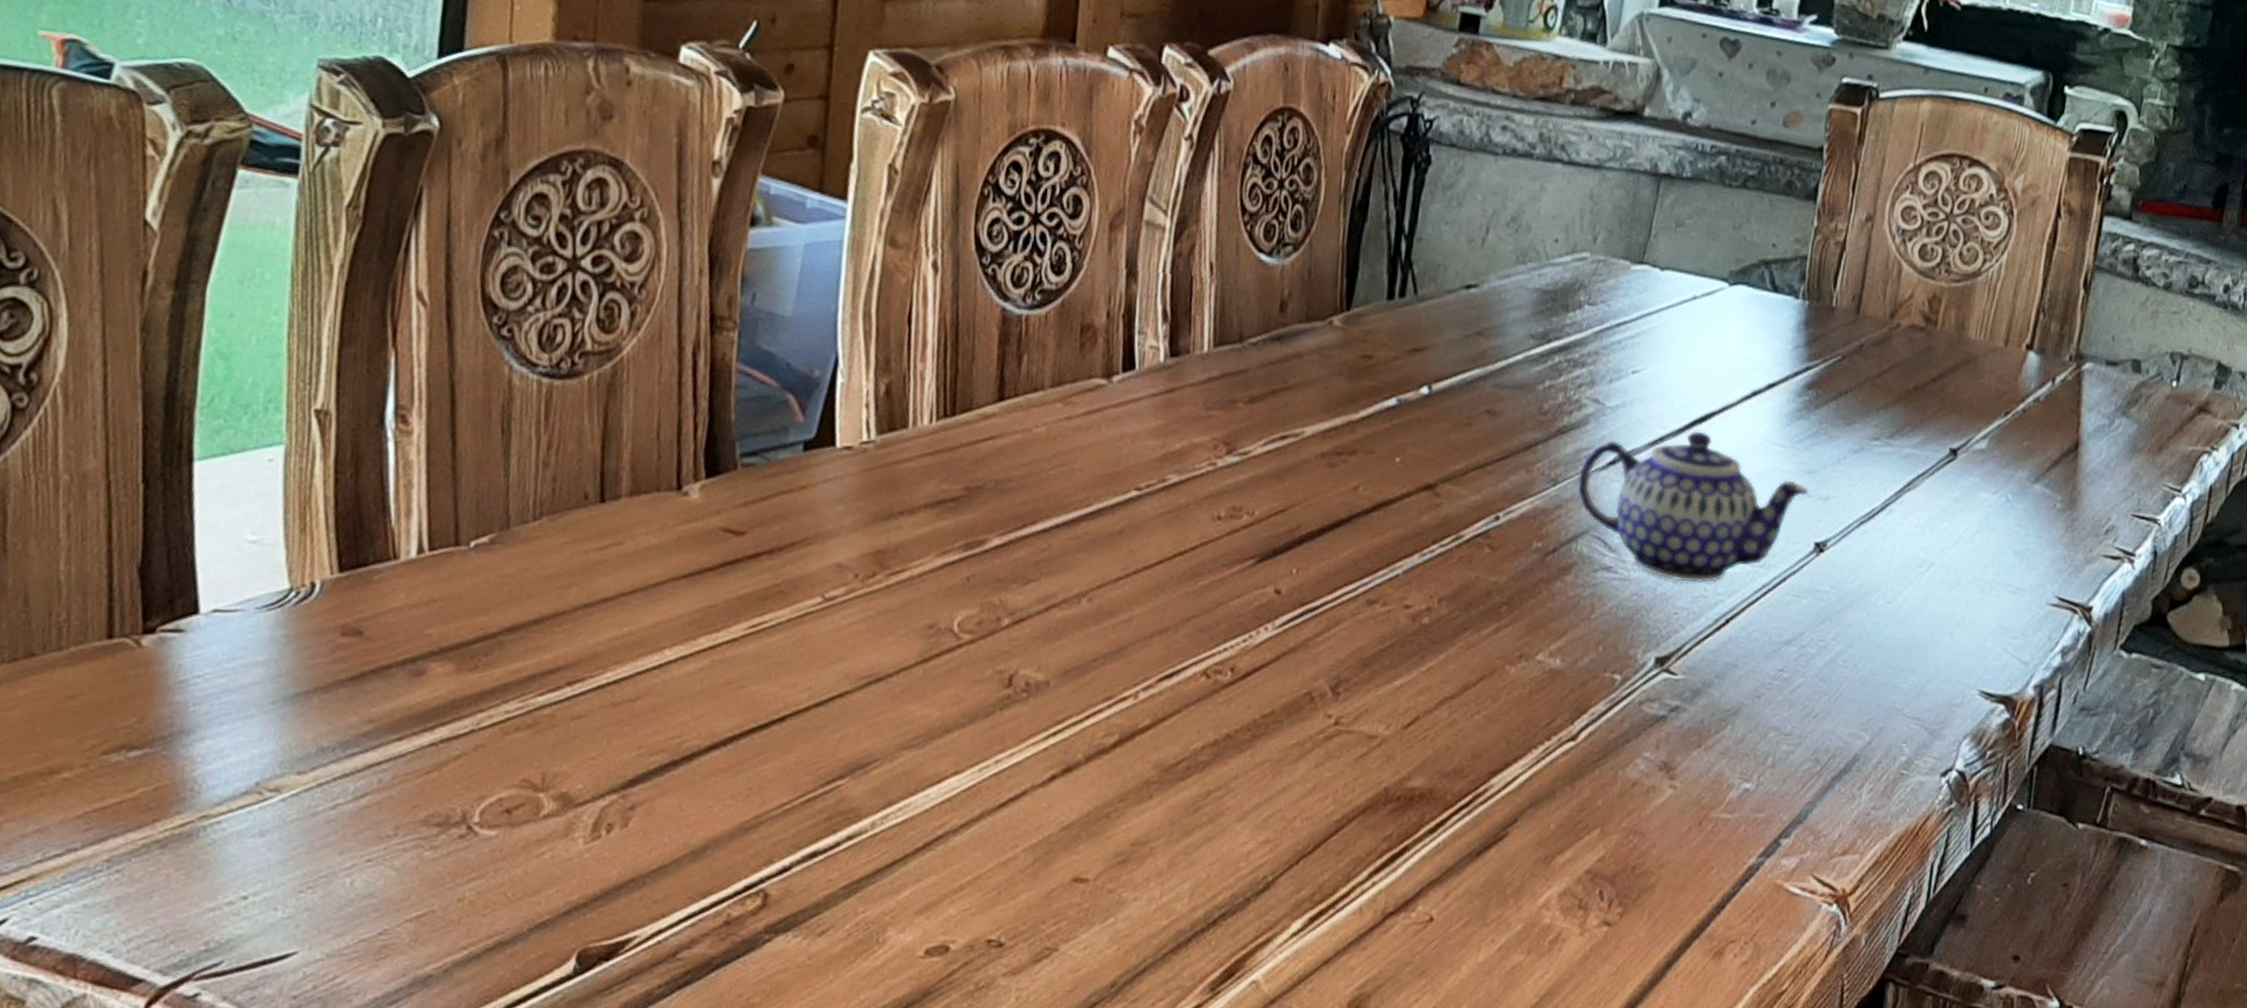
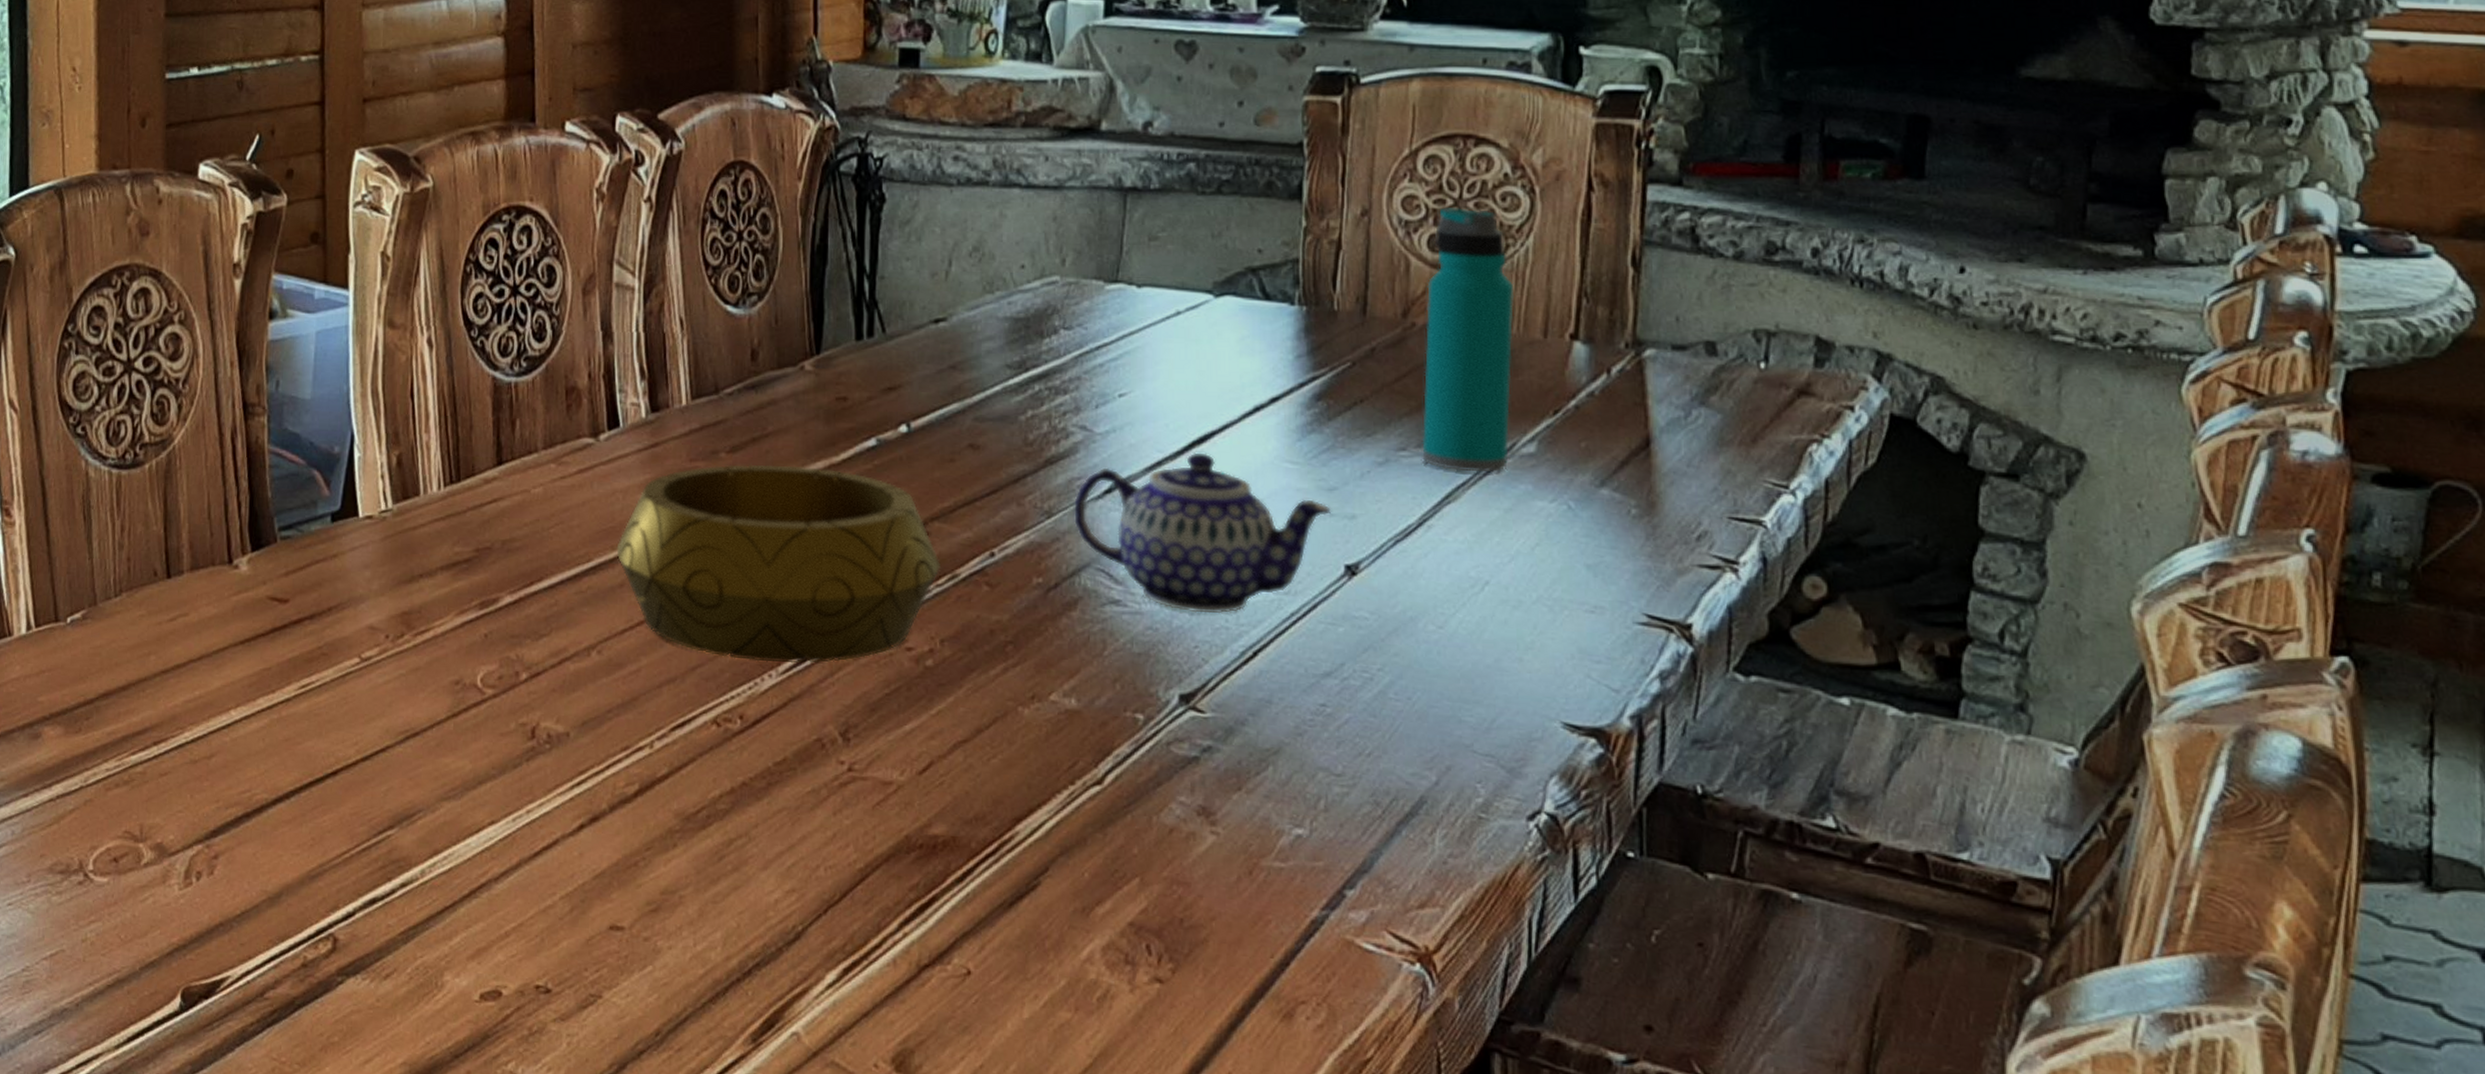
decorative bowl: none [1118,415,1448,618] -> present [616,464,942,664]
water bottle: none [1892,219,1987,465] -> present [1422,206,1515,473]

